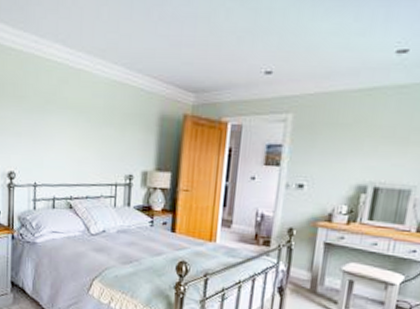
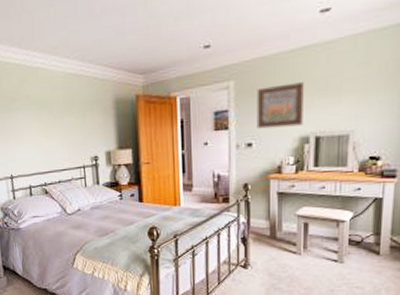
wall art: none [311,125,369,173] -> present [257,82,304,129]

